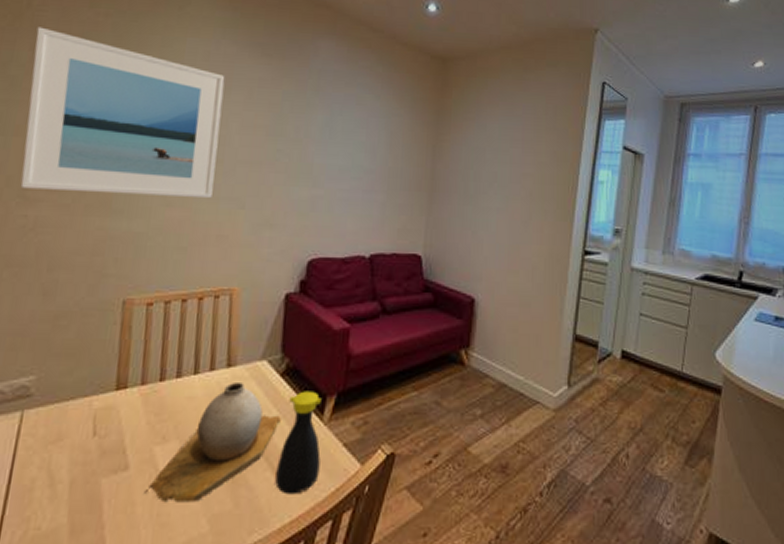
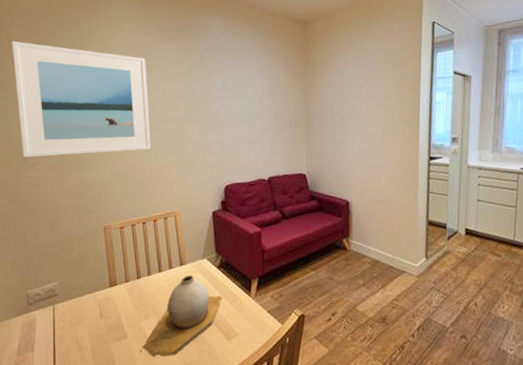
bottle: present [275,391,321,495] -> none [224,277,254,347]

